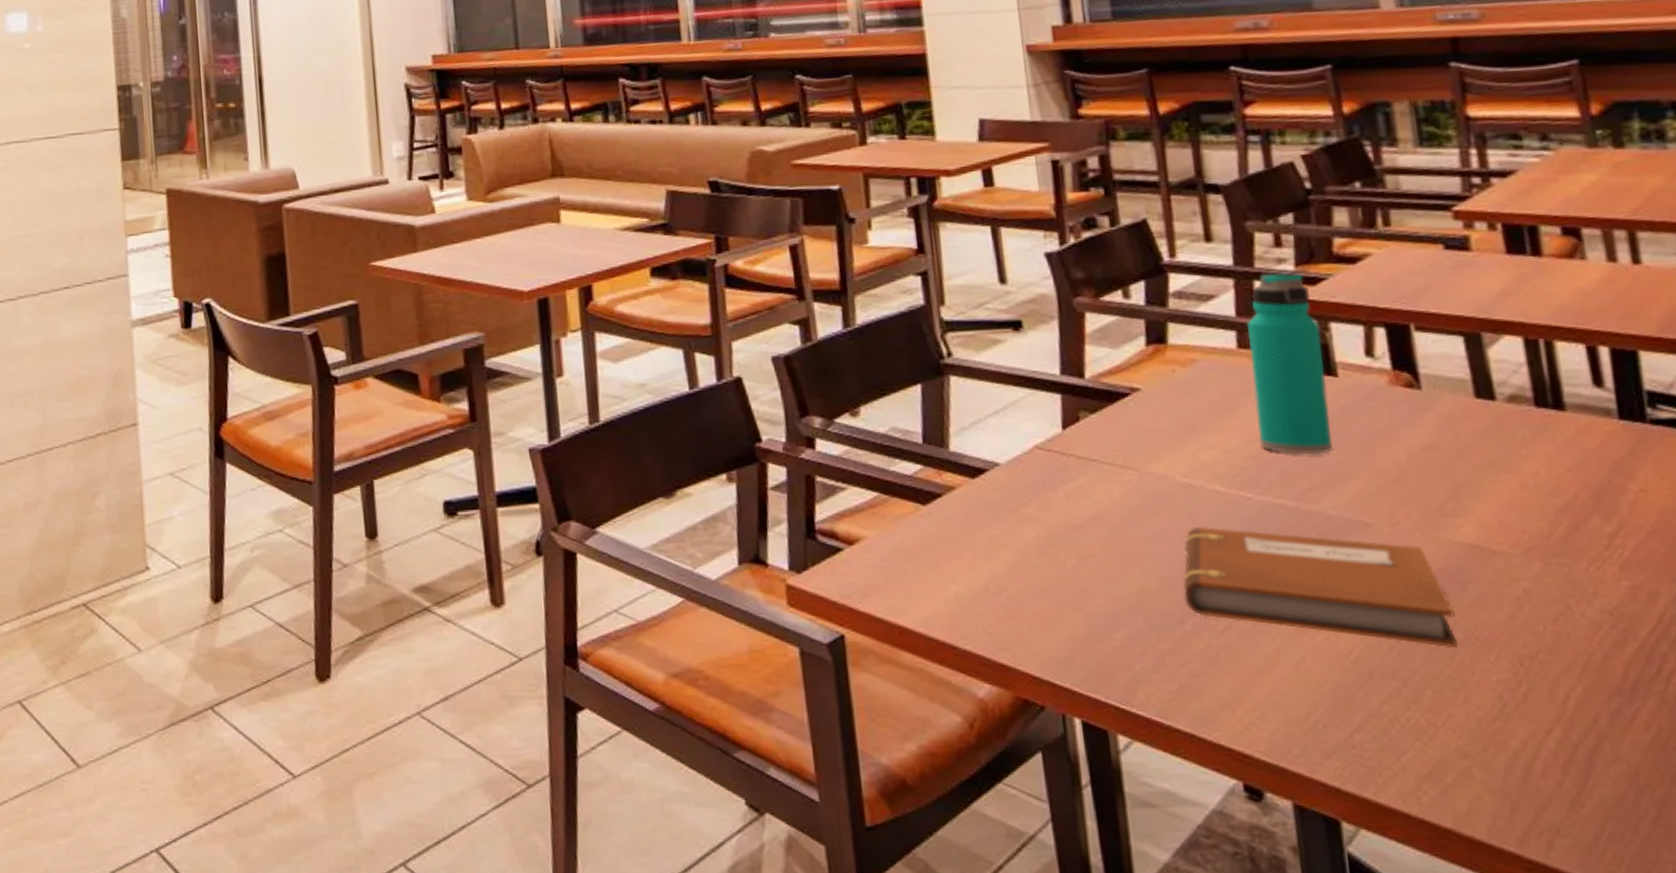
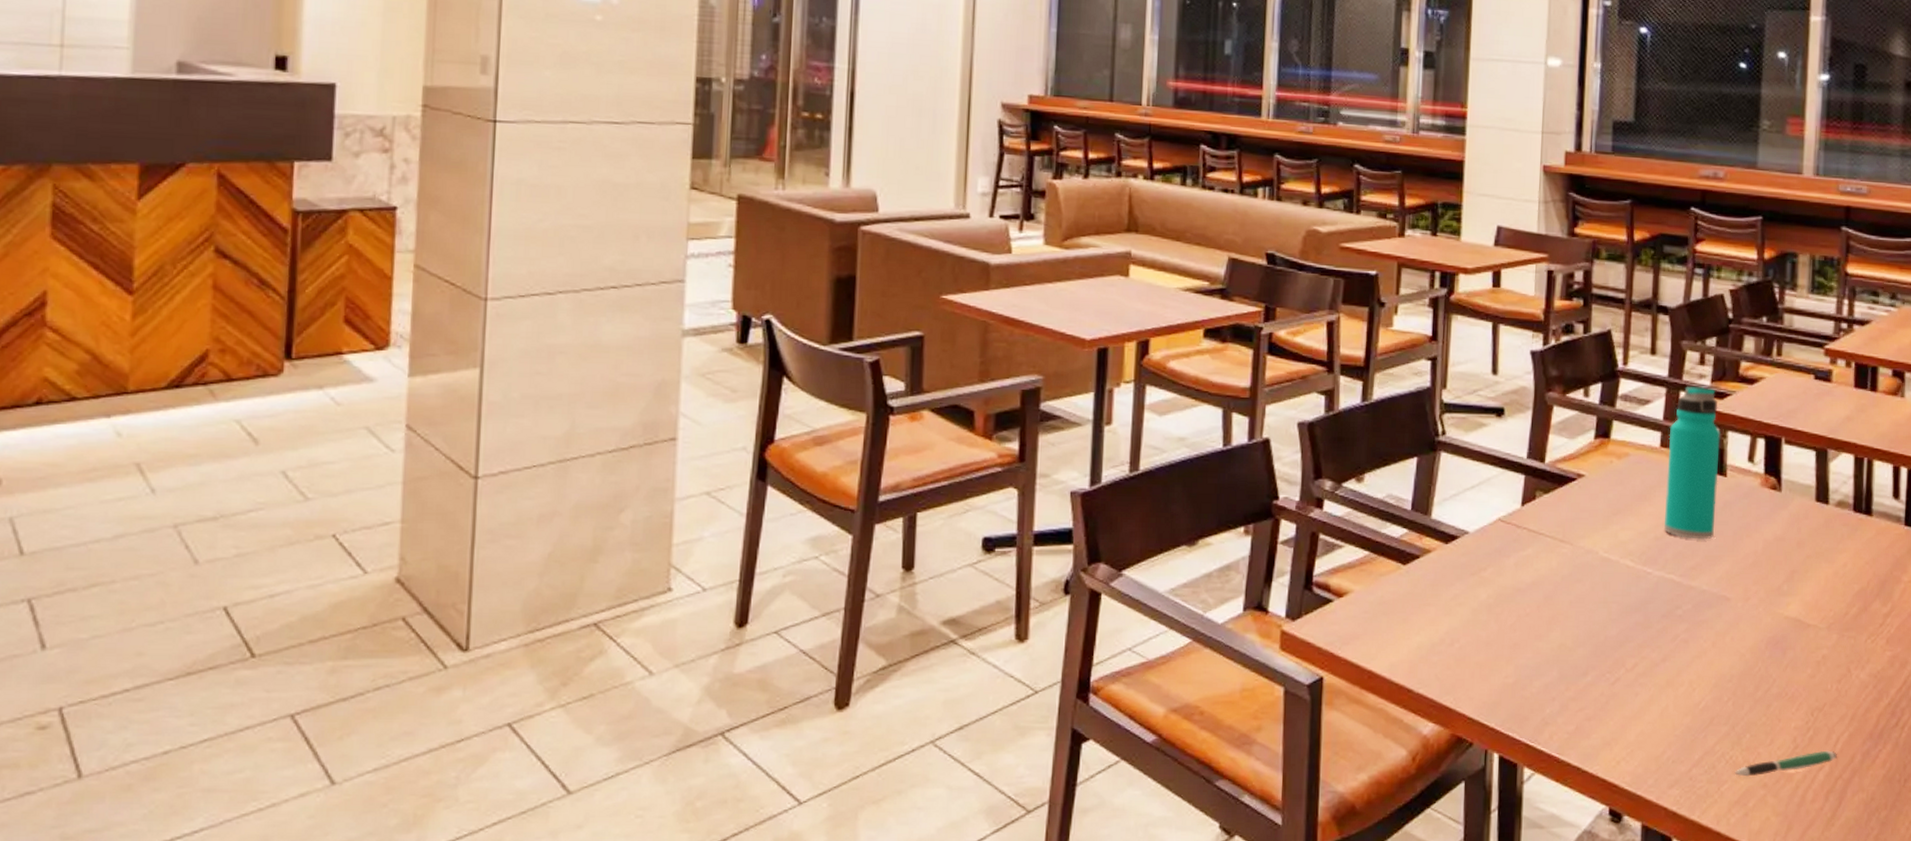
notebook: present [1183,526,1458,649] -> none [1590,594,1775,701]
pen: none [1418,709,1571,744] -> present [1735,750,1837,777]

